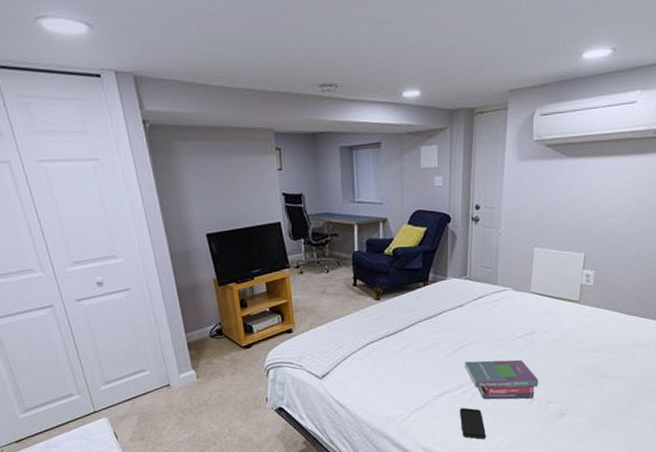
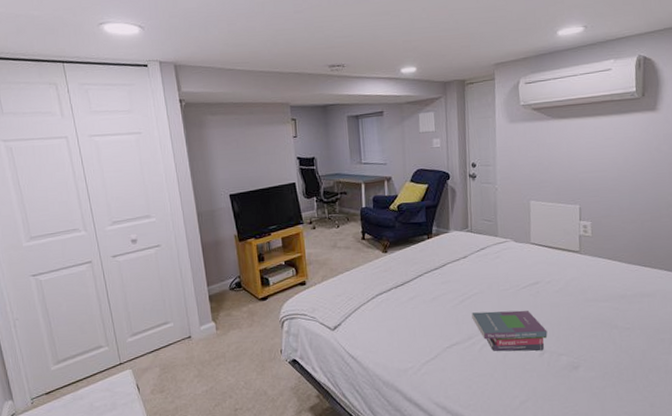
mobile phone: present [459,408,486,439] -> none [469,360,499,394]

